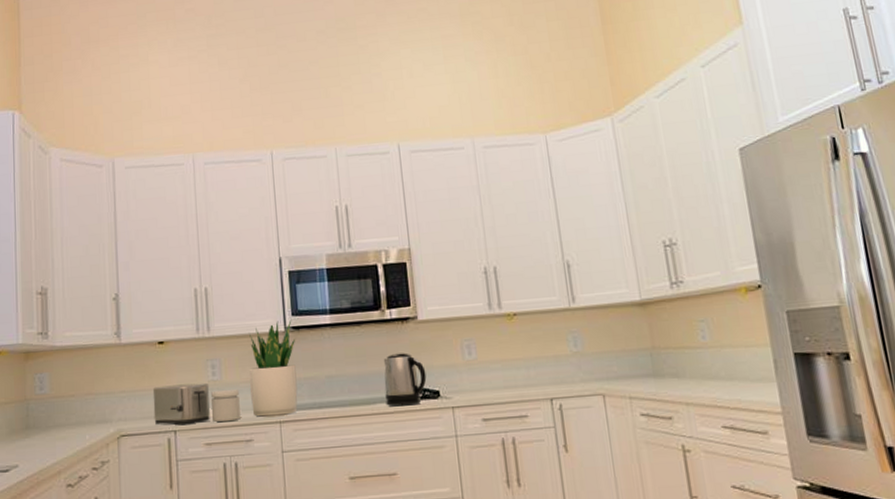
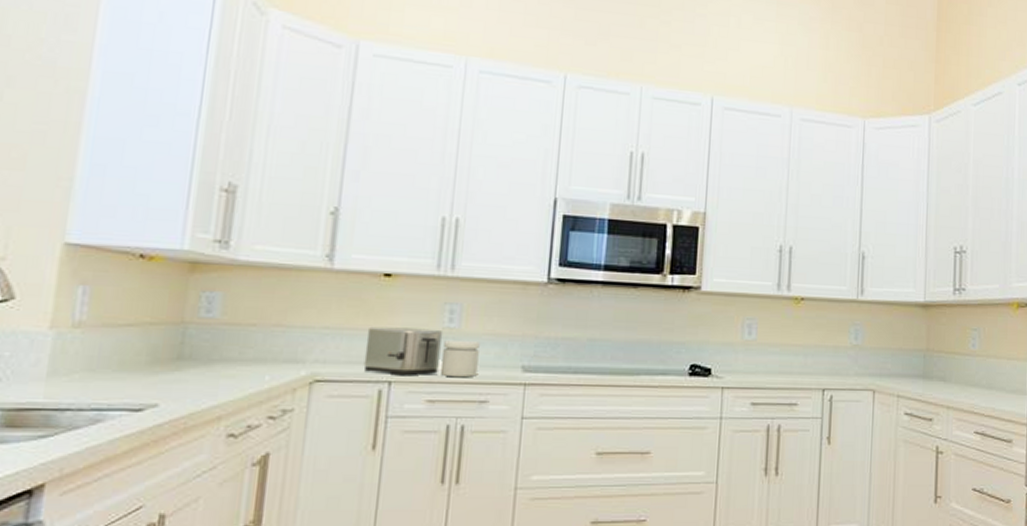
planter: present [249,320,298,417] -> none [493,270,560,377]
kettle: present [383,353,427,407] -> none [651,323,700,381]

